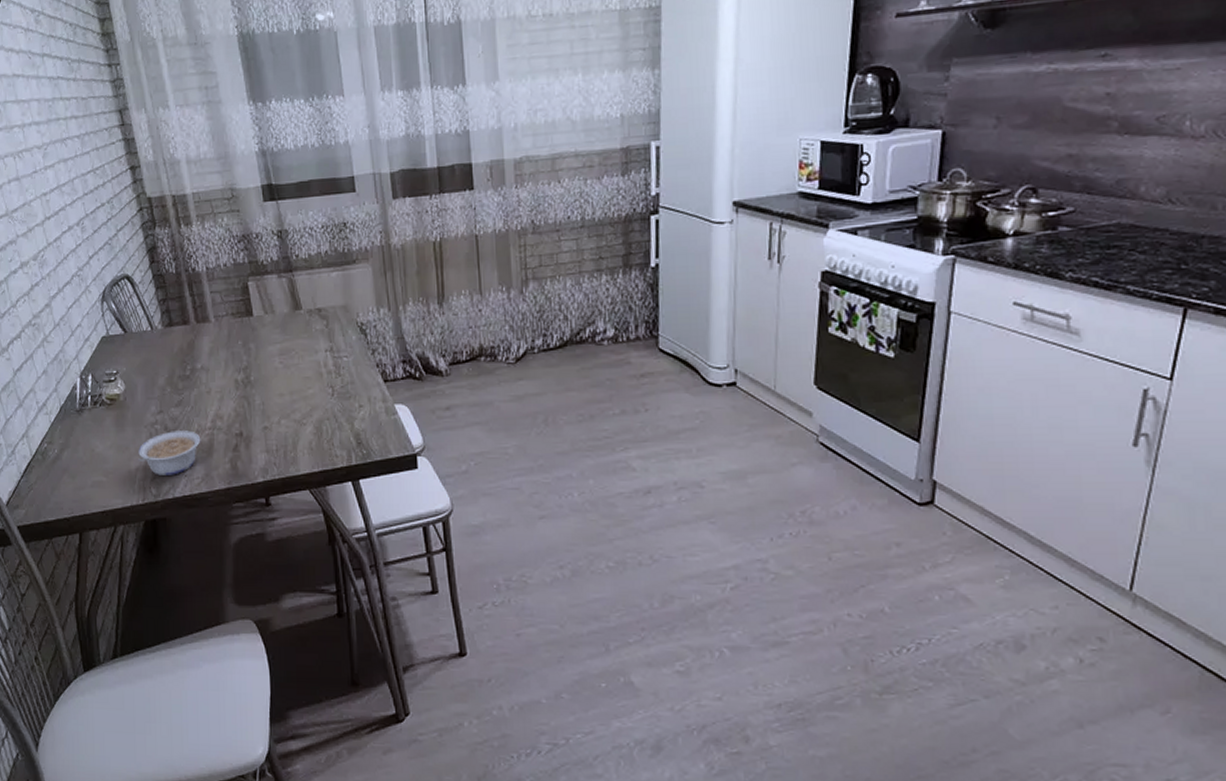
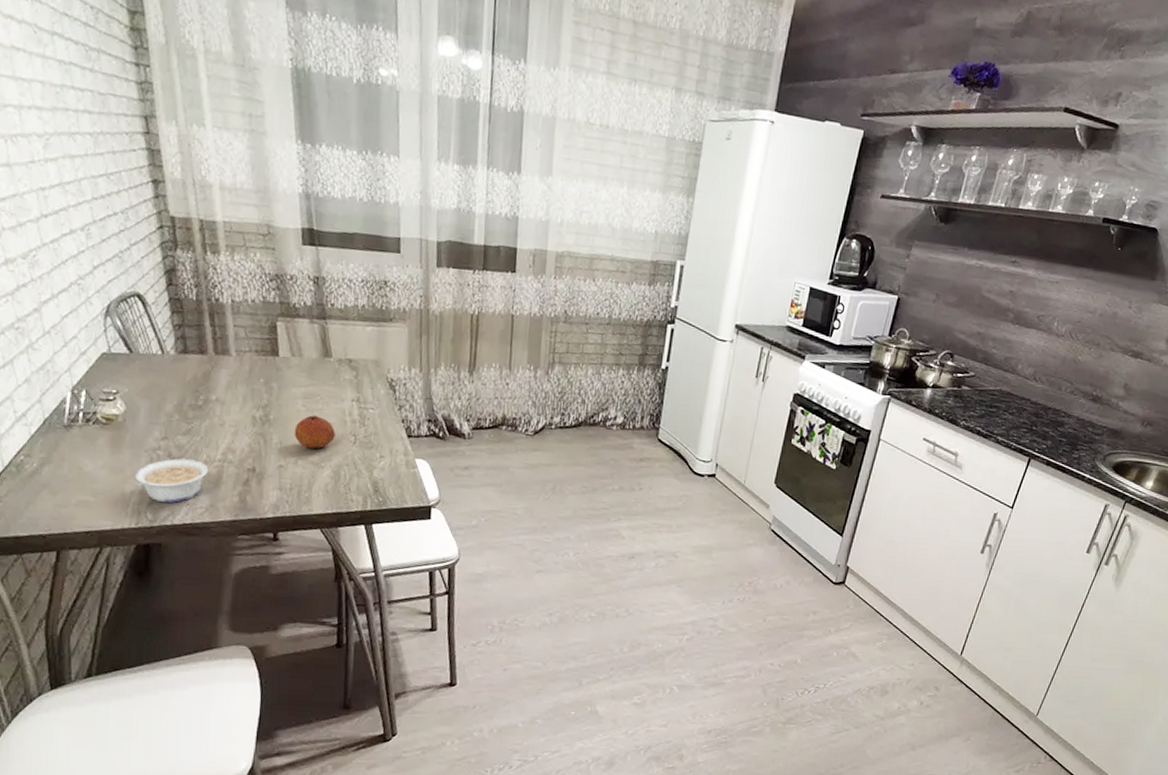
fruit: none [274,371,313,407] -> present [294,415,336,449]

